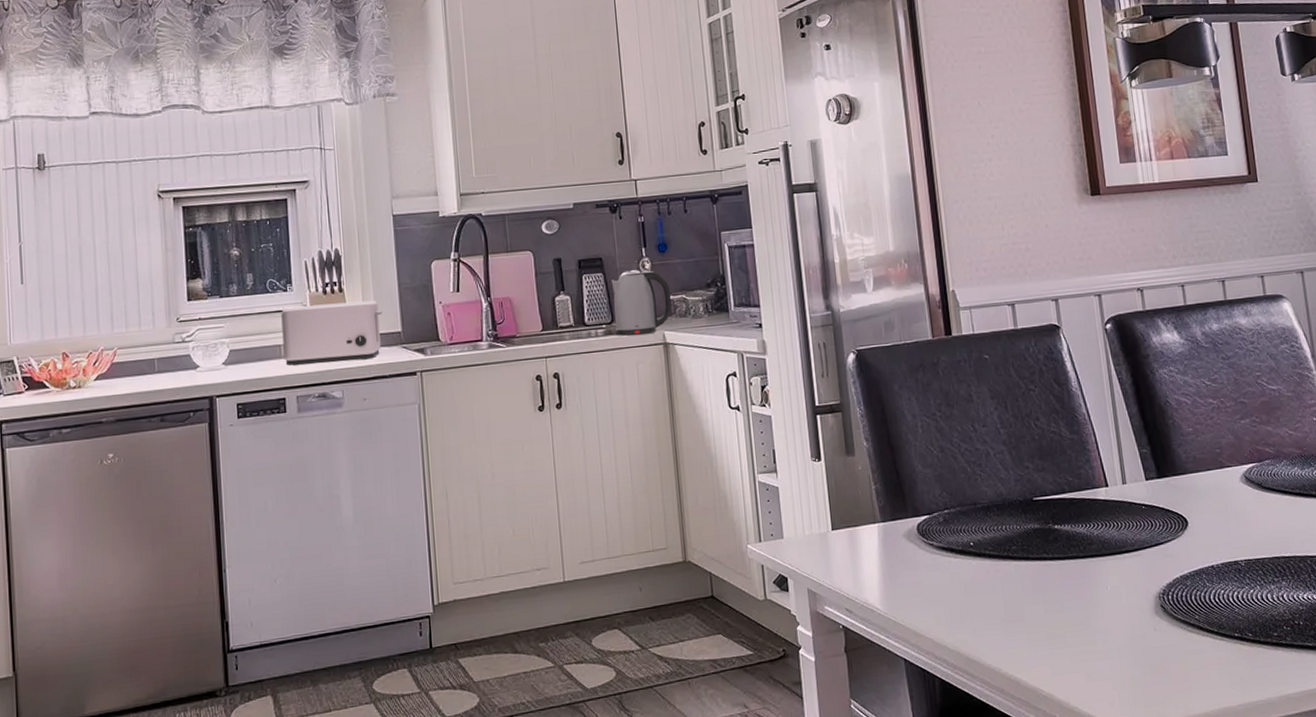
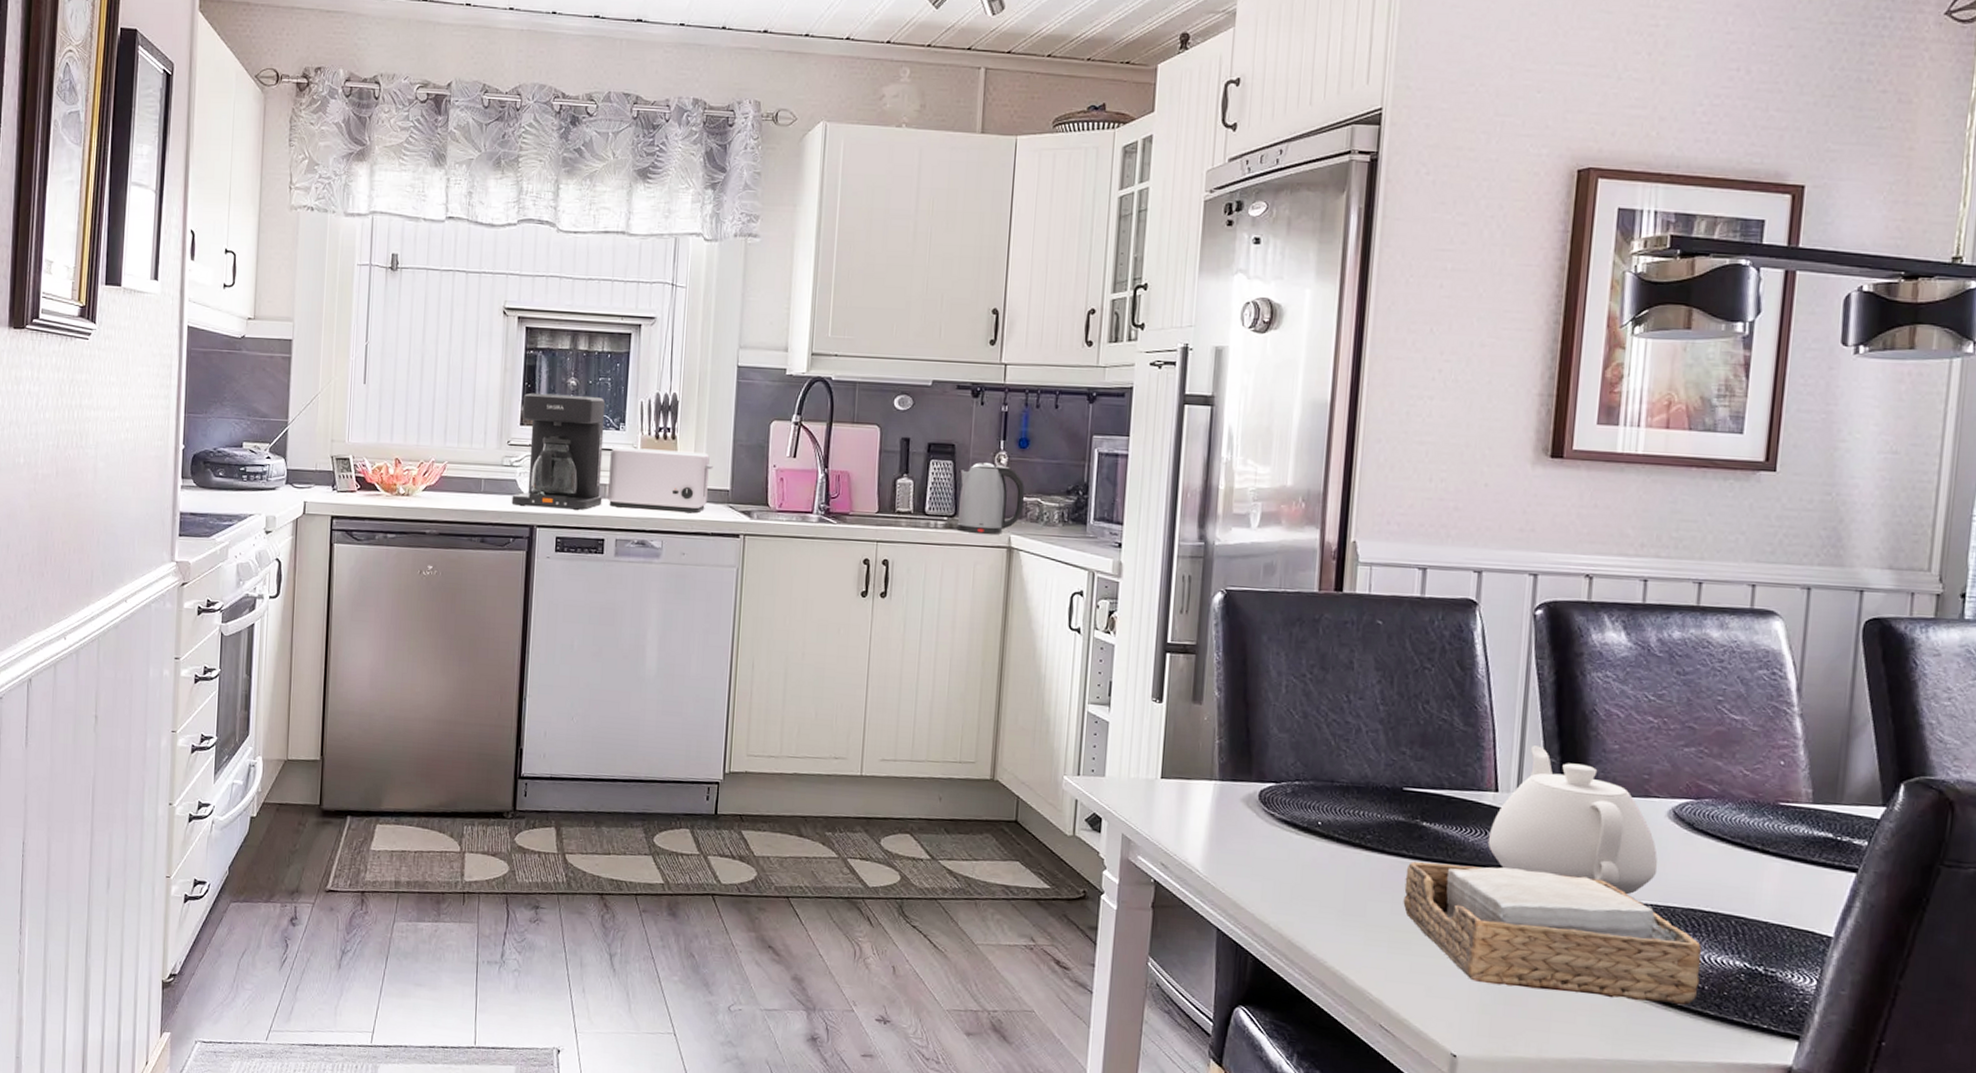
coffee maker: none [187,263,279,381] -> present [511,393,606,511]
napkin holder: none [1049,546,1296,659] -> present [1403,862,1702,1006]
teapot: none [1108,440,1244,556] -> present [1487,746,1658,895]

